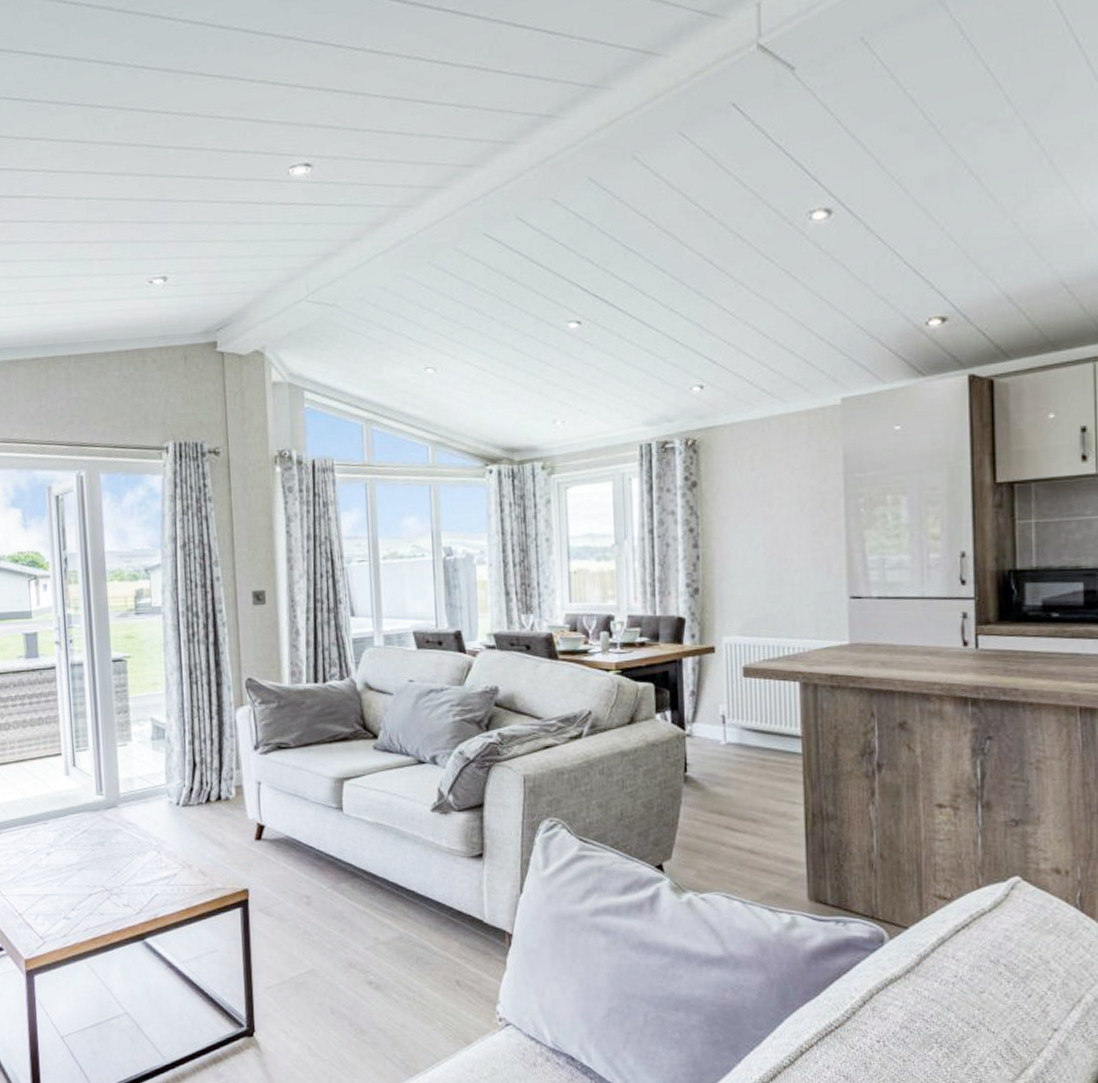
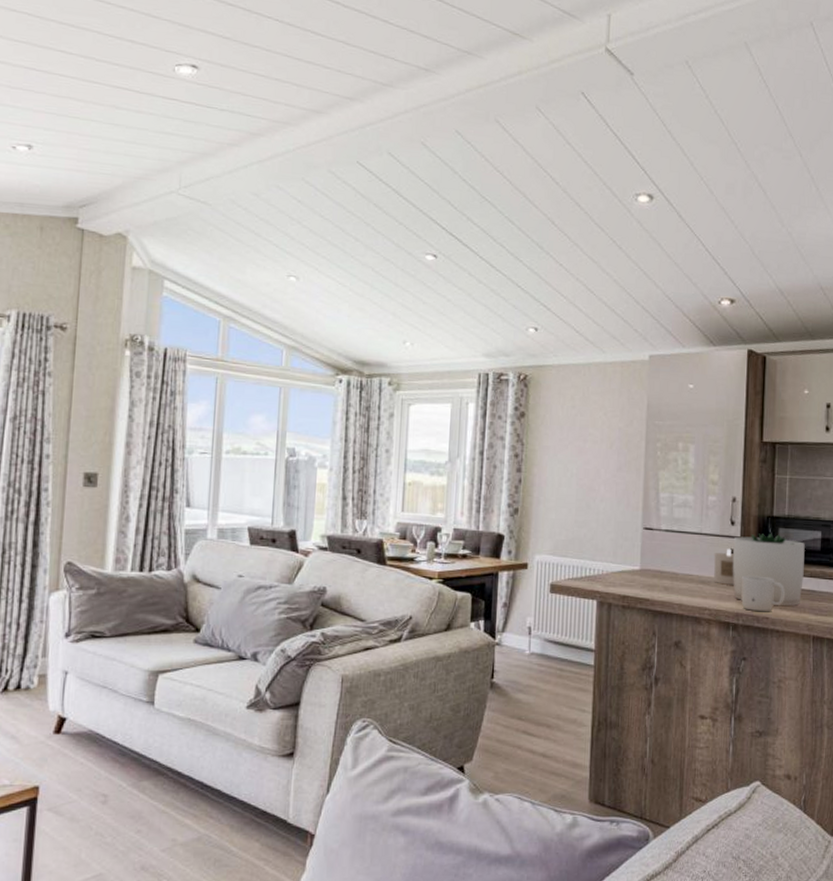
candle: none [941,612,971,654] -> present [713,548,735,585]
planter: none [965,590,1063,675] -> present [732,533,805,607]
mug: none [979,641,1039,683] -> present [741,575,786,612]

